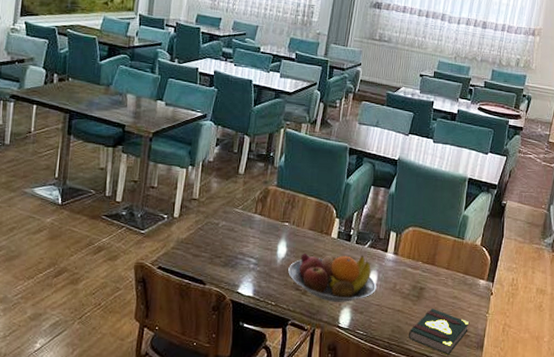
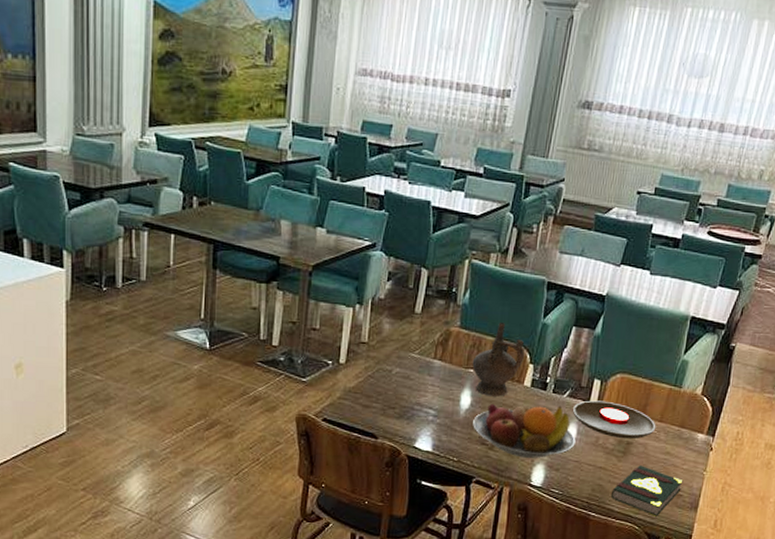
ceremonial vessel: none [287,182,332,247] -> present [472,323,526,397]
plate: none [373,250,444,285] -> present [572,400,656,439]

